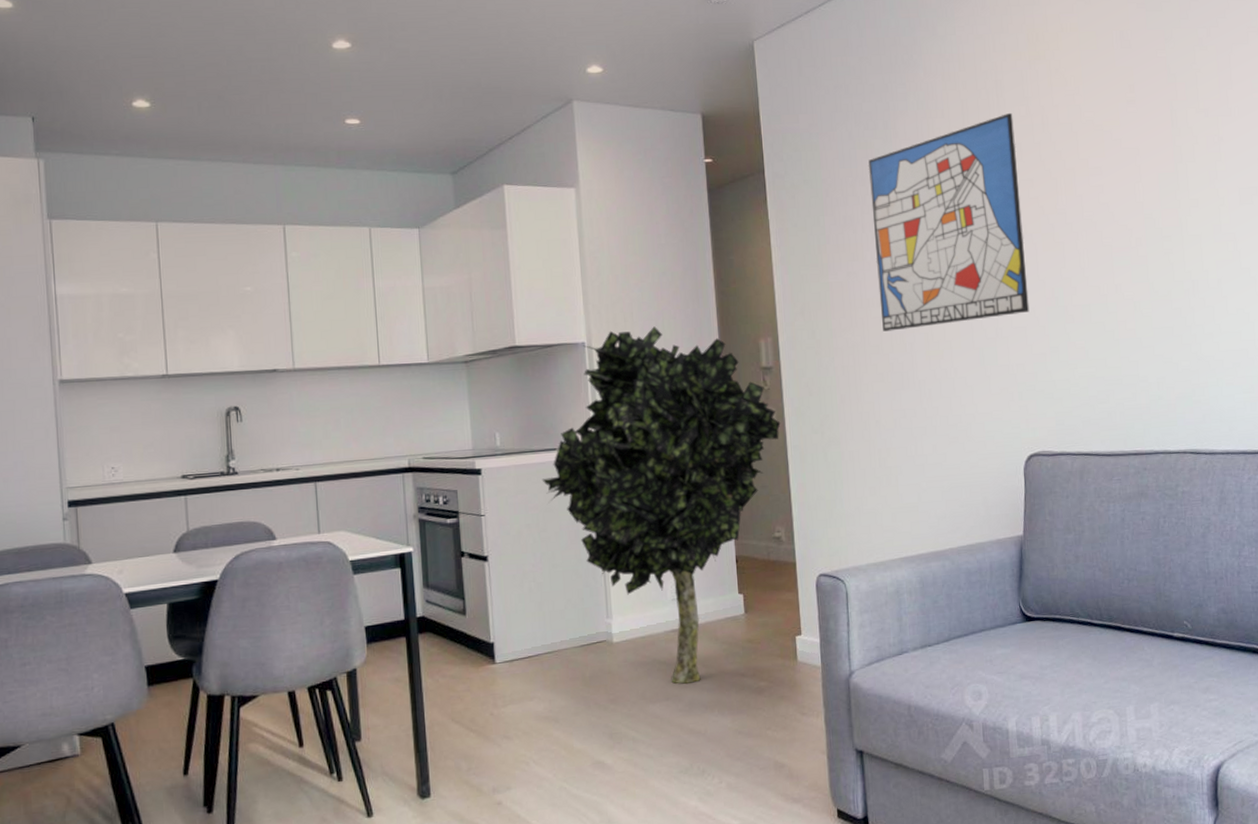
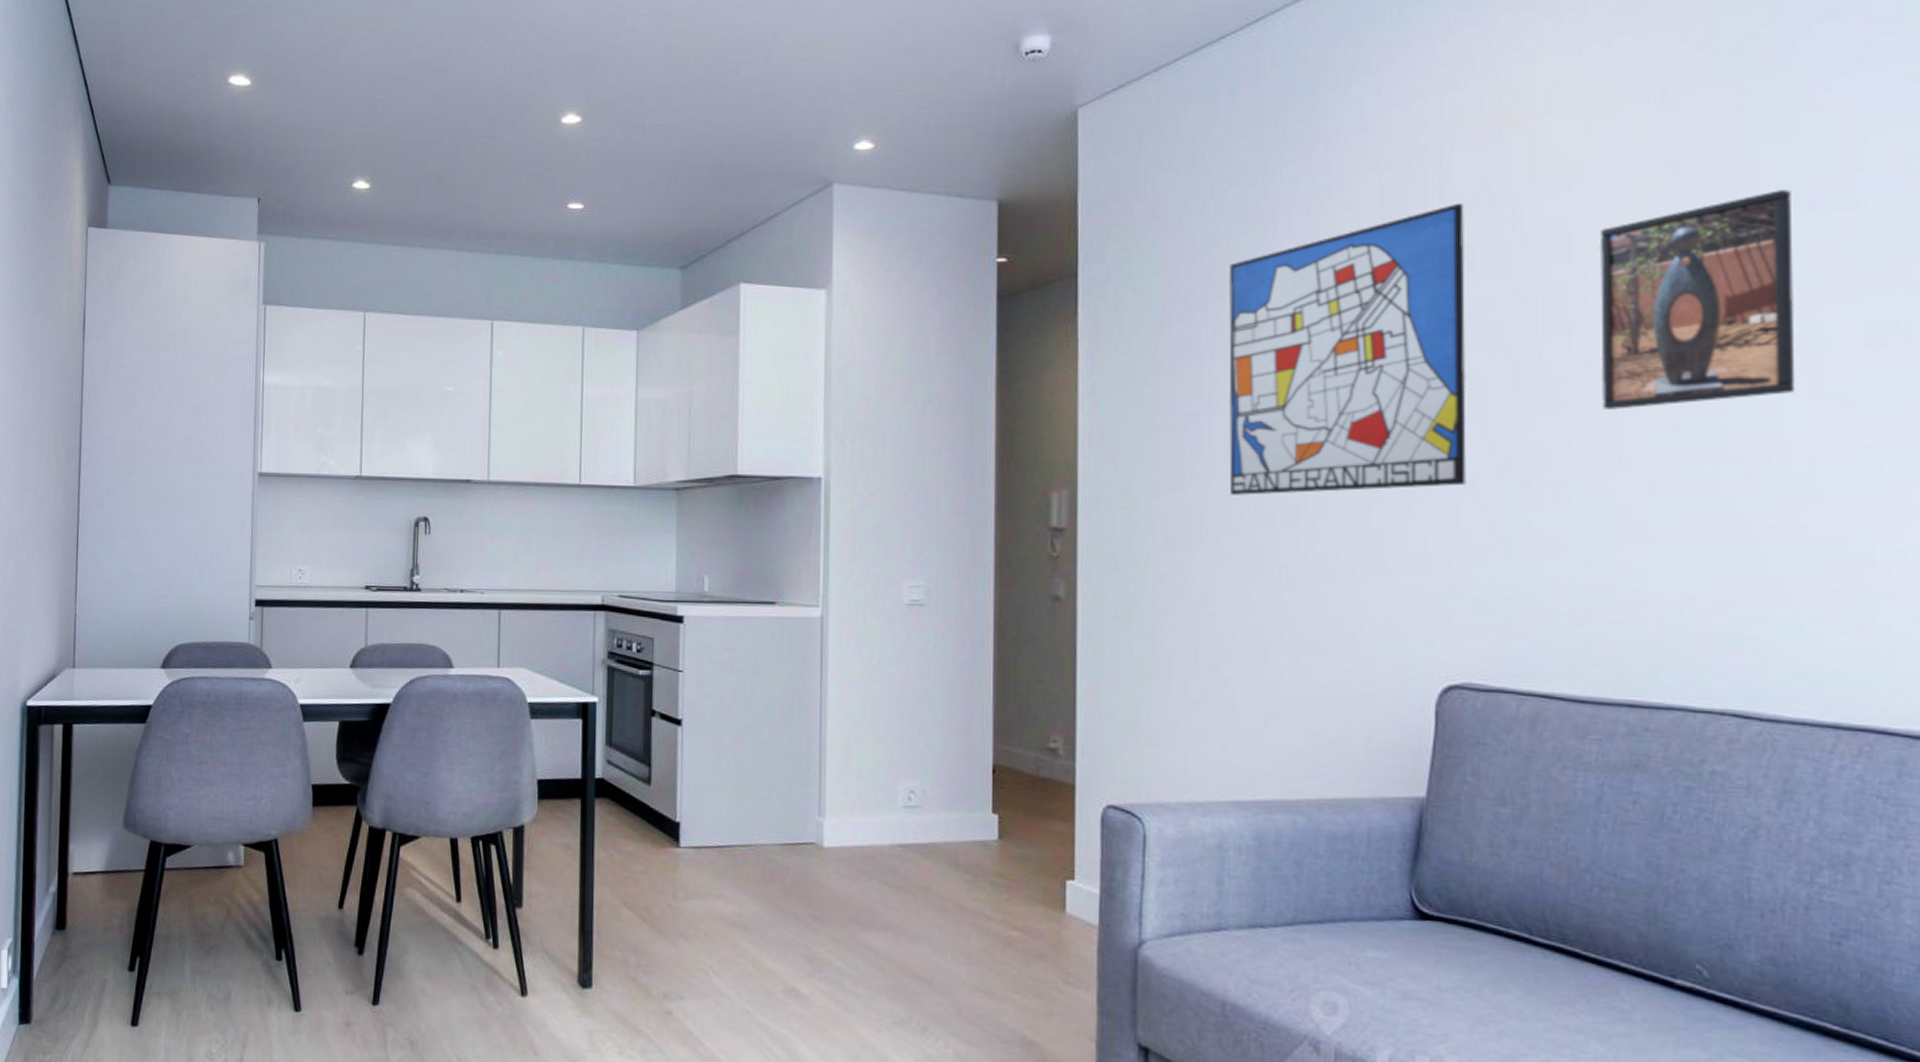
tree: present [542,326,781,684] -> none [754,464,1071,915]
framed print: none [1094,102,1207,254] -> present [1600,190,1796,410]

